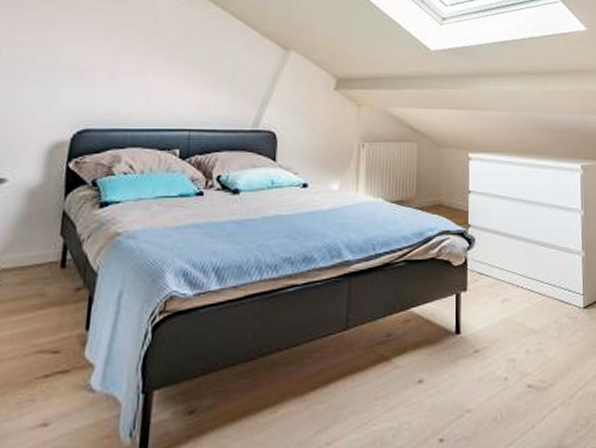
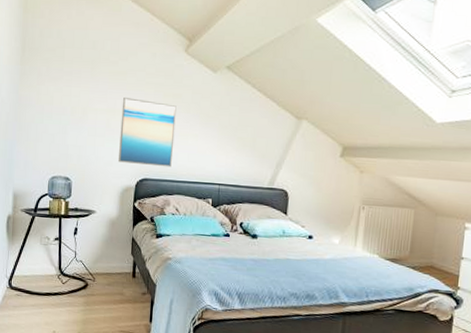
wall art: none [47,26,133,113] -> present [118,96,177,168]

